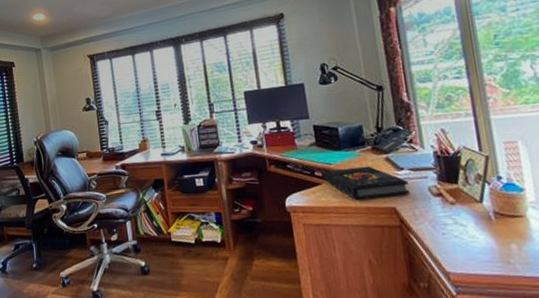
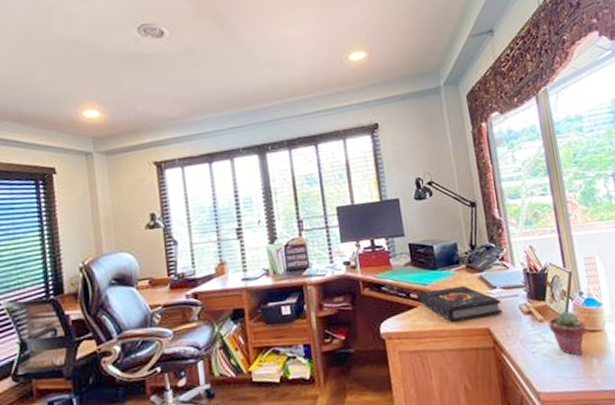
potted succulent: none [460,194,504,239] -> present [548,310,586,355]

